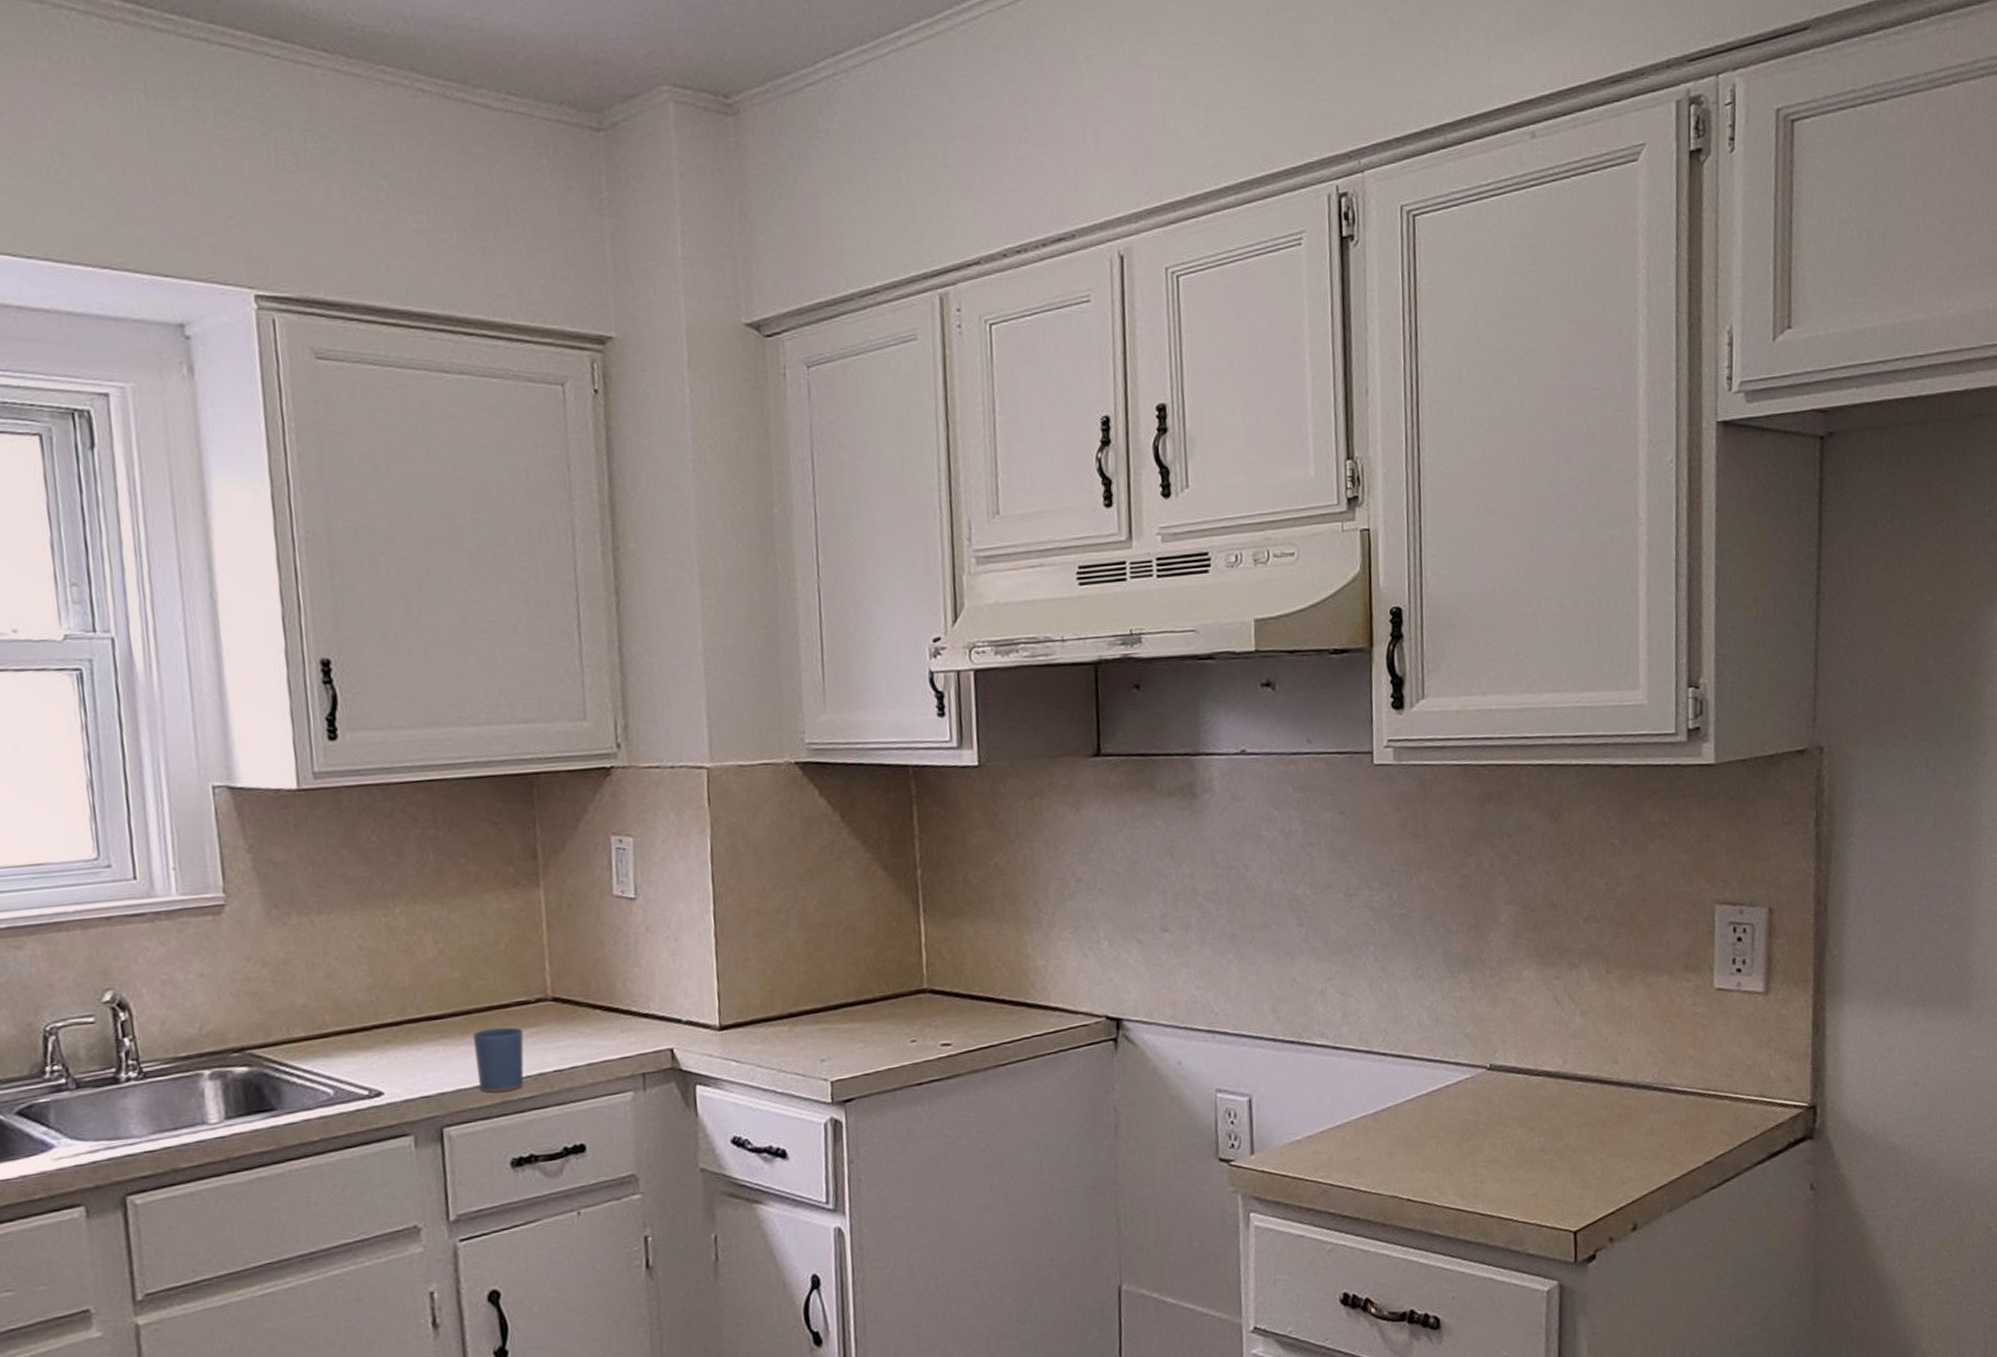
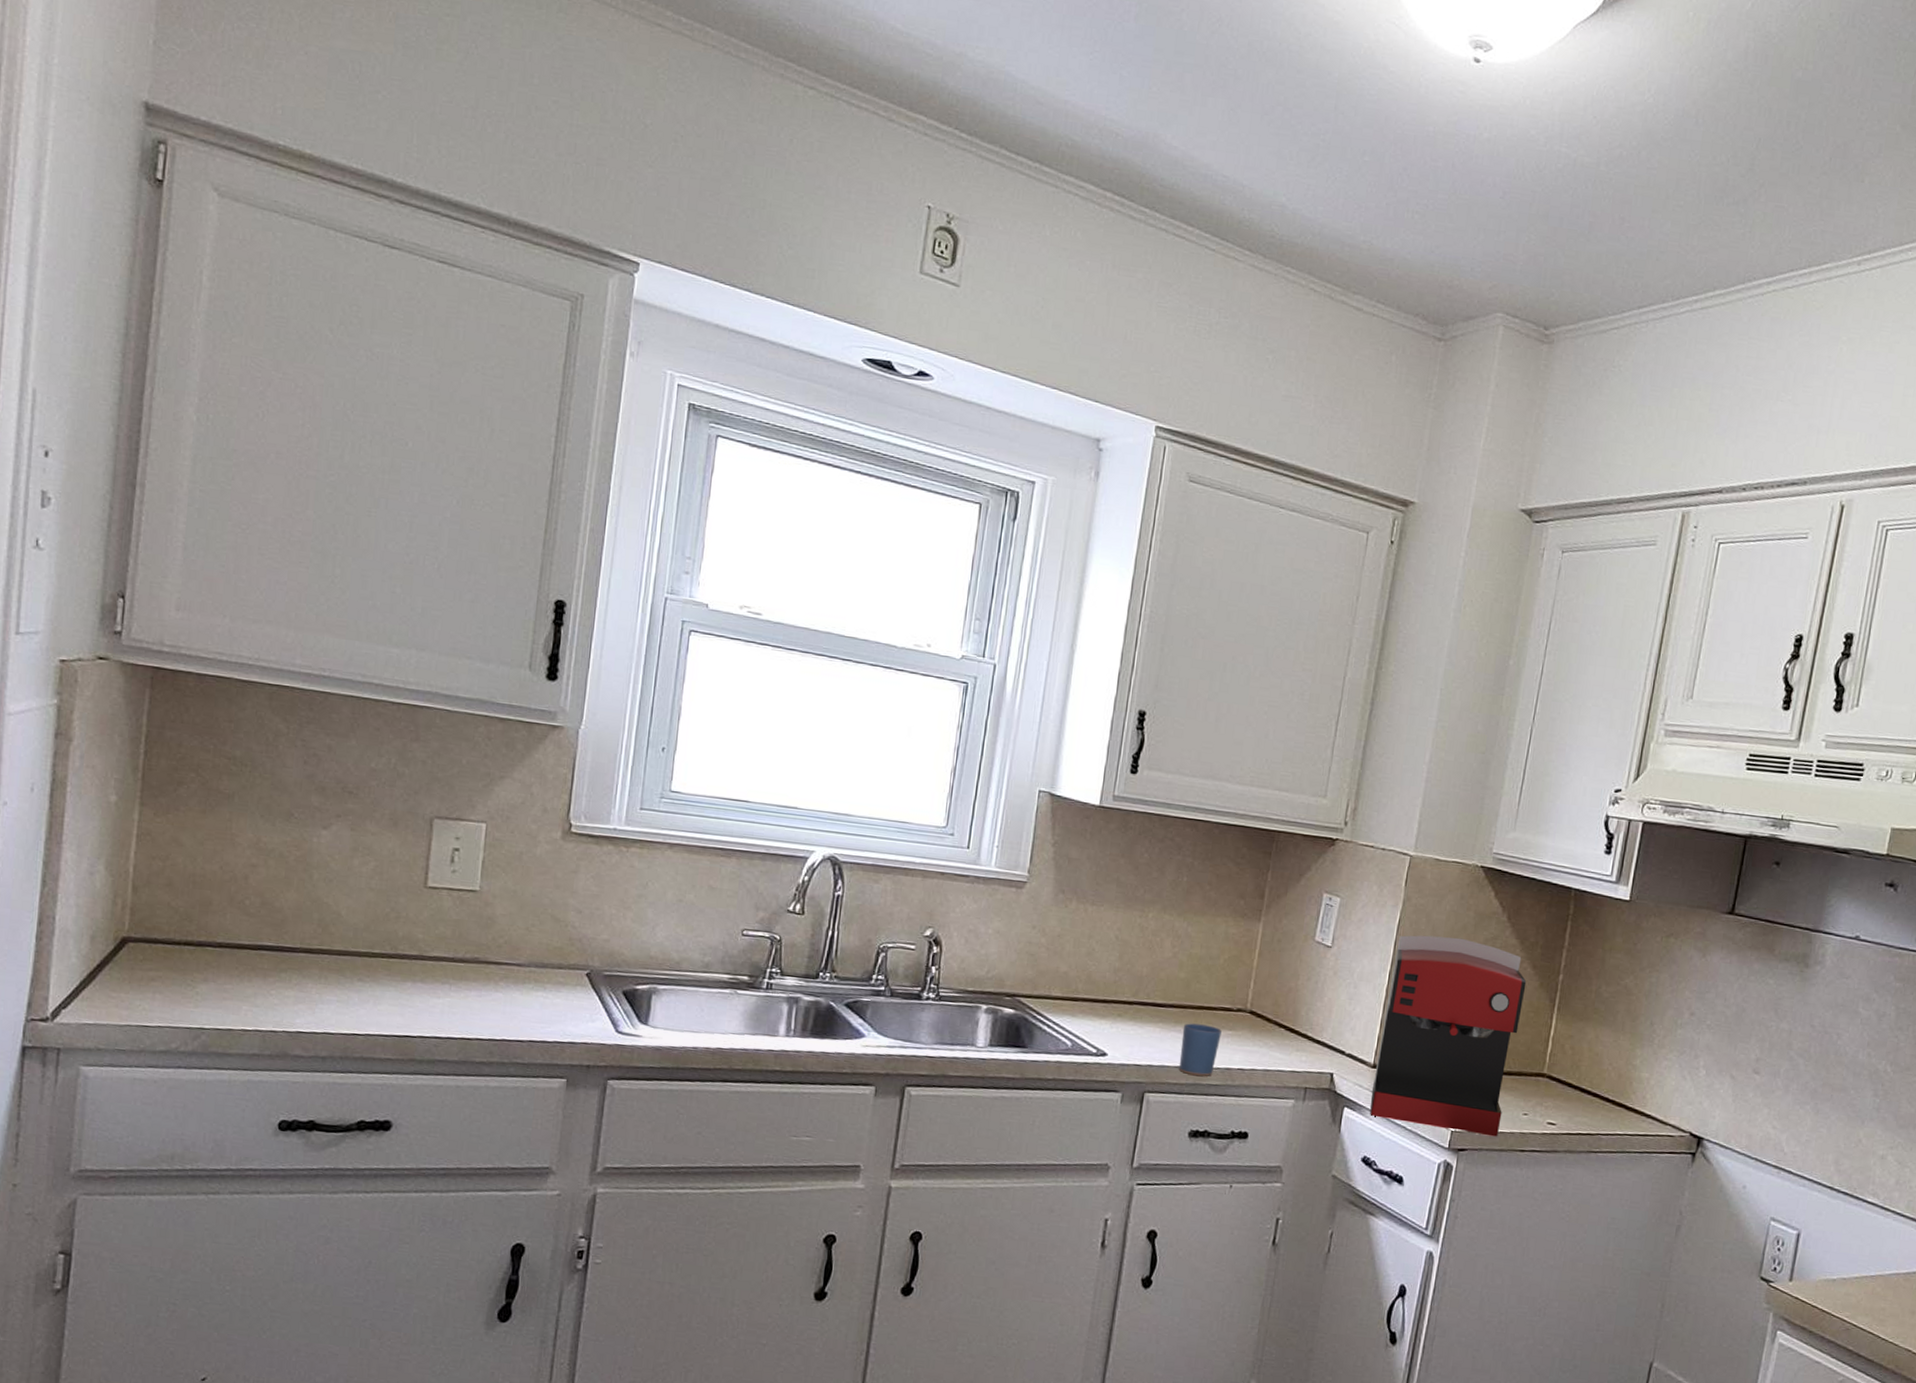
coffee maker: none [715,852,887,1087] -> present [1370,935,1527,1137]

